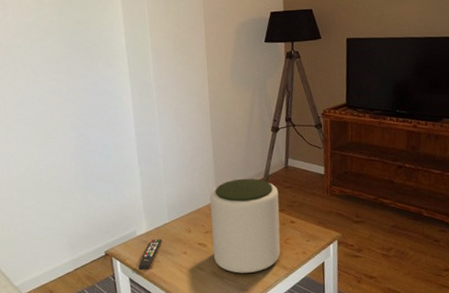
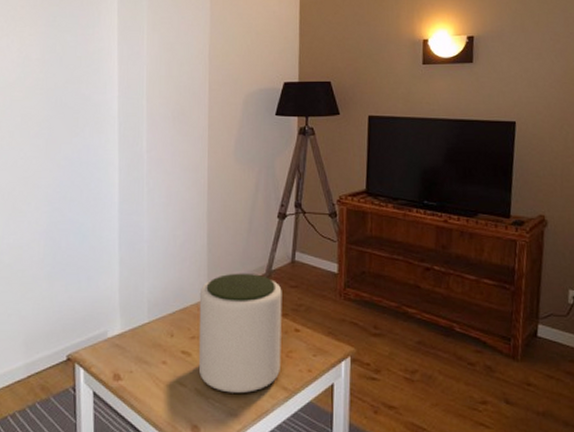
remote control: present [138,239,162,271] -> none [106,343,138,382]

